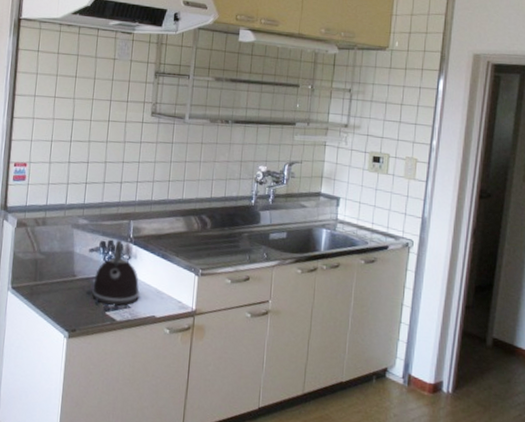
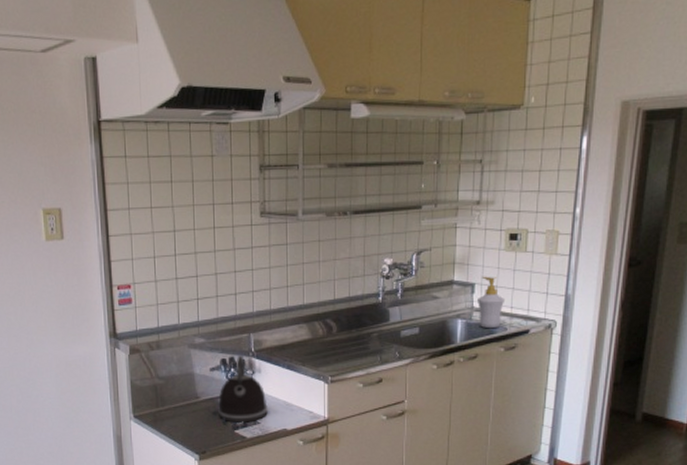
soap bottle: none [341,191,367,242] -> present [476,276,506,329]

